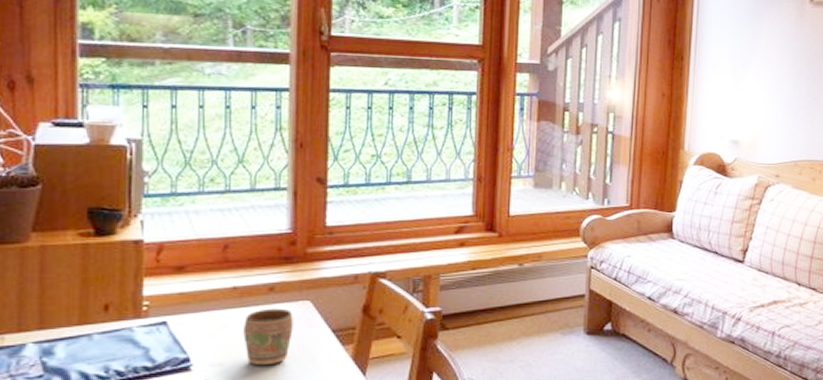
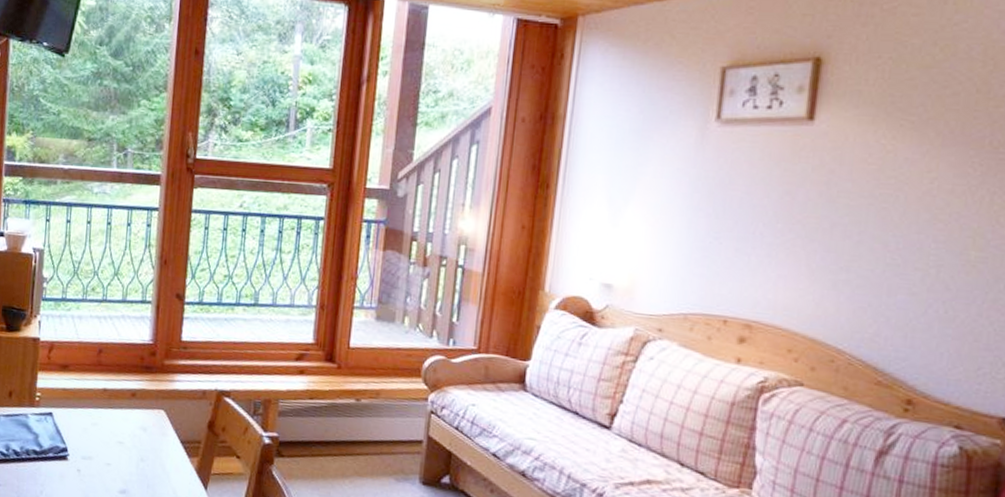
mug: present [243,308,294,366] -> none [109,412,150,466]

